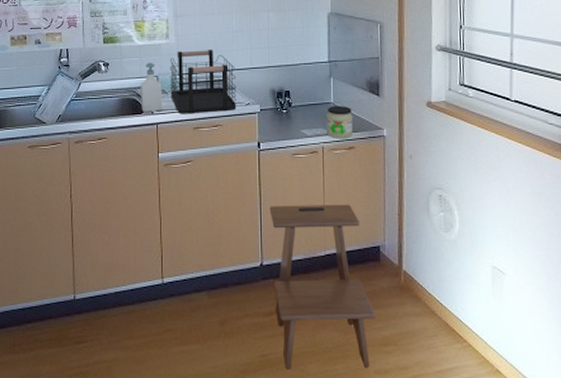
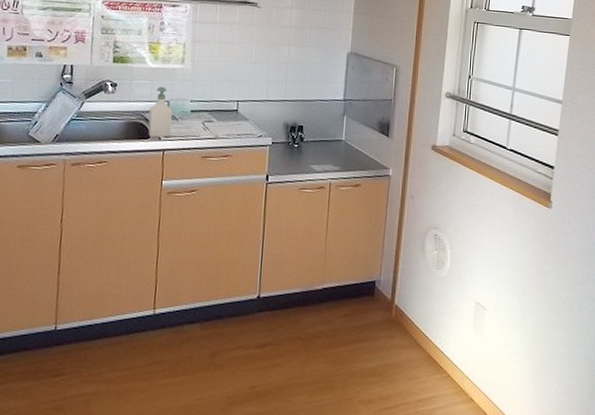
dish rack: present [169,49,237,114] -> none [180,77,251,143]
step stool: present [269,204,377,369] -> none [268,238,366,401]
jar: present [326,105,353,139] -> none [334,143,362,177]

